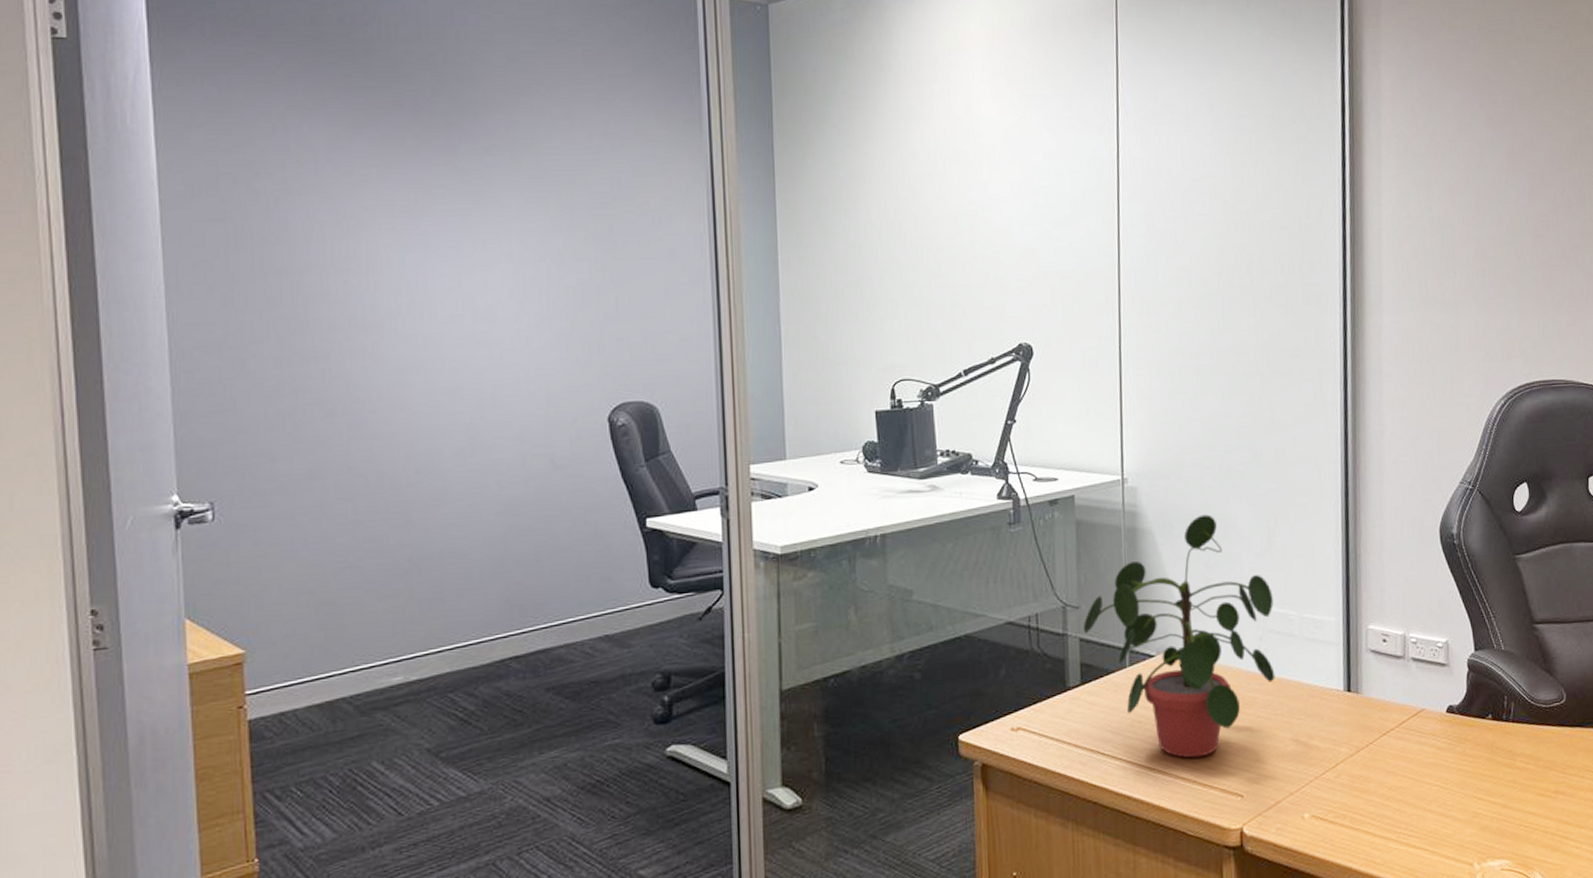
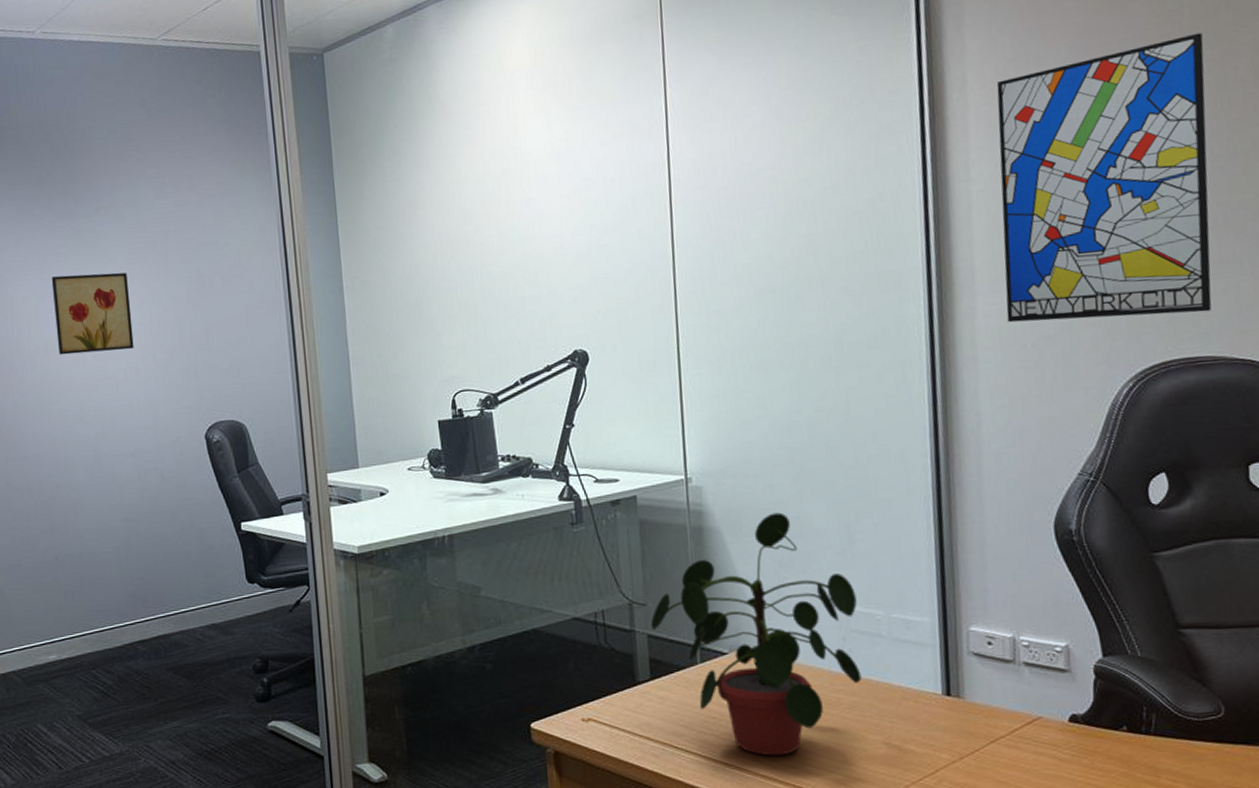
wall art: none [423,221,526,316] -> present [51,272,134,355]
wall art: none [1405,94,1565,341] -> present [996,32,1212,323]

